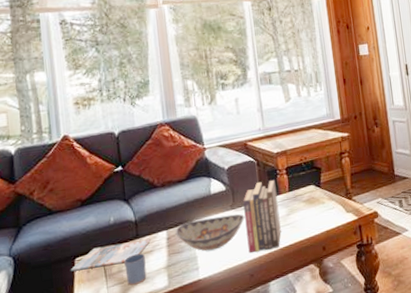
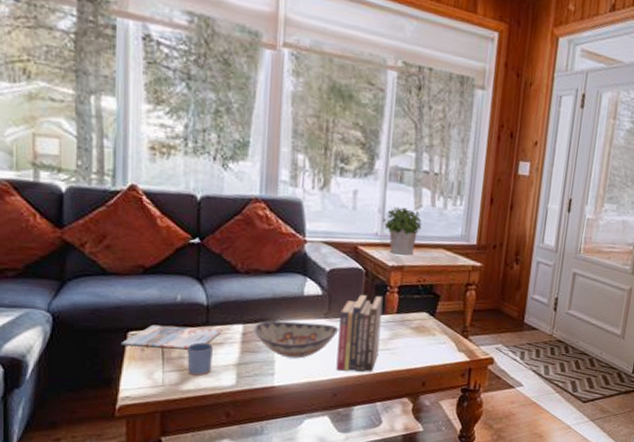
potted plant: none [262,102,294,143] -> present [382,206,422,256]

